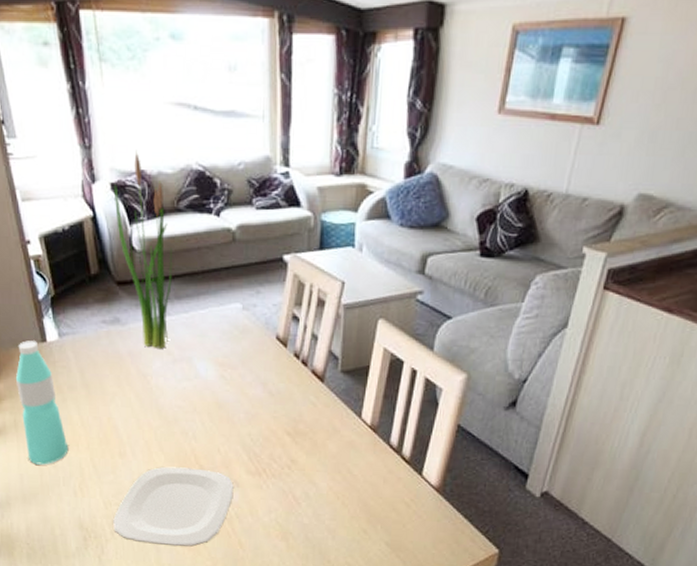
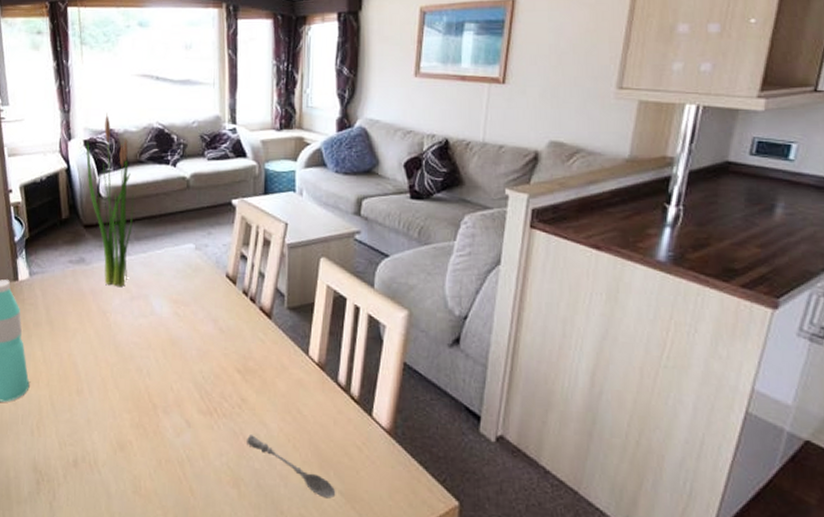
plate: present [113,466,234,547] -> none [66,404,185,493]
soupspoon: none [296,493,382,549] -> present [247,435,336,499]

